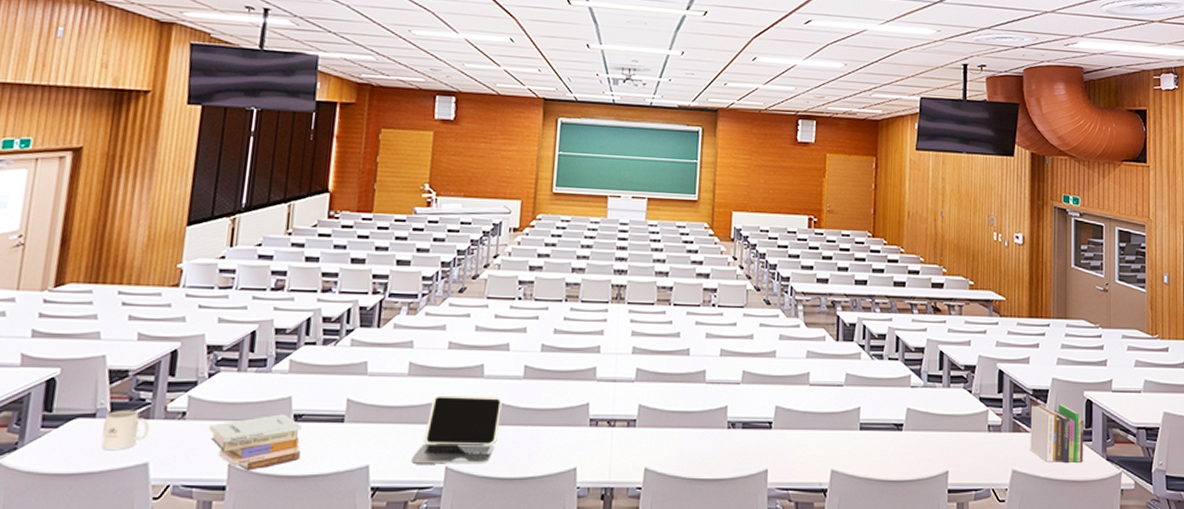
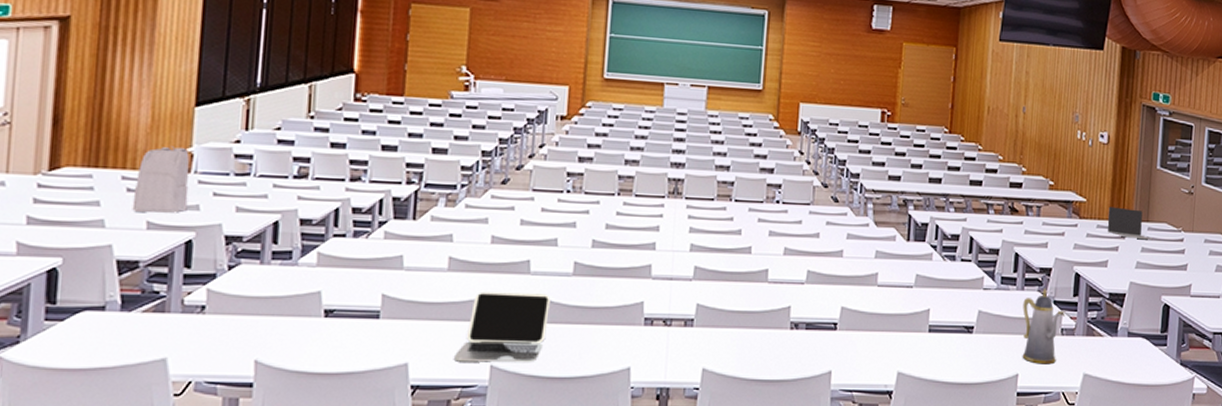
mug: present [101,409,150,451] -> none [113,302,166,346]
backpack: none [125,263,179,325] -> present [132,146,190,213]
books: present [208,414,302,471] -> none [231,309,333,368]
coffee pot: none [950,385,992,461] -> present [1022,288,1066,365]
laptop: none [1027,304,1073,337] -> present [1107,206,1154,240]
books: present [1030,404,1084,463] -> none [1103,308,1160,367]

